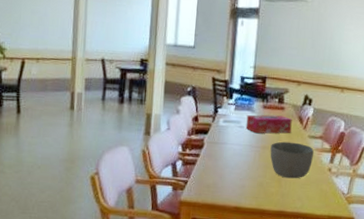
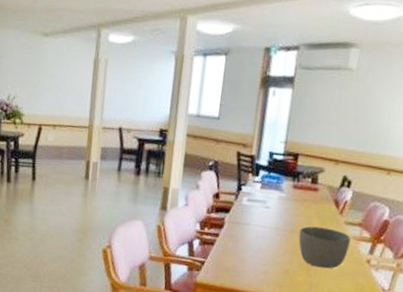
tissue box: present [245,114,292,134] -> none [272,194,327,218]

